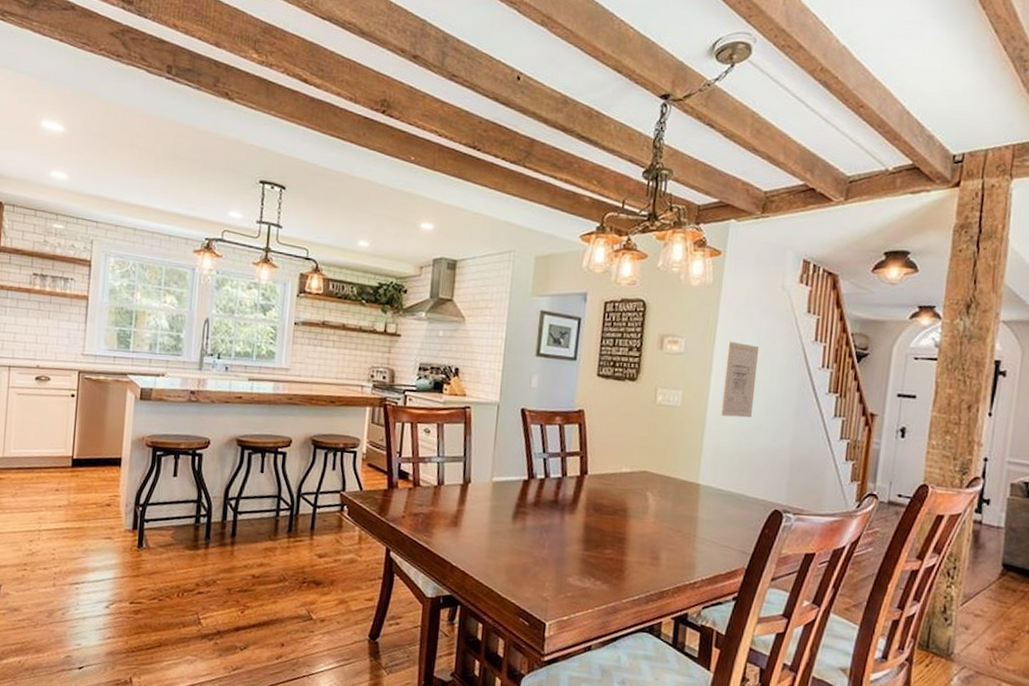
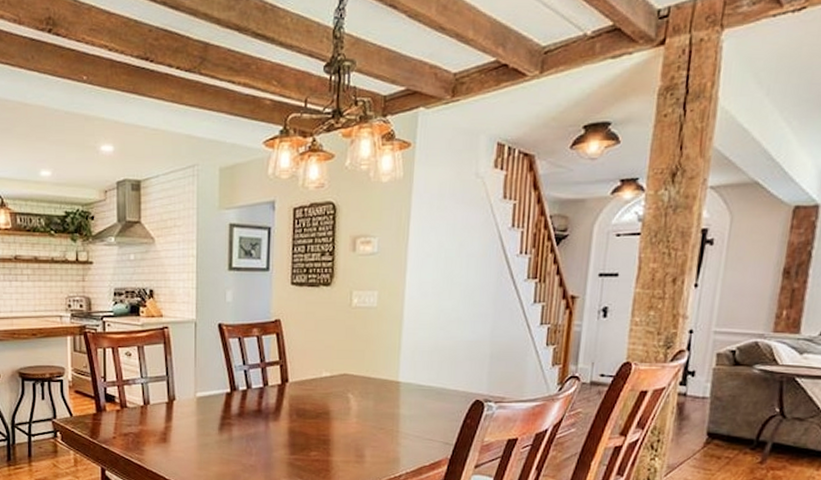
wall art: present [720,342,760,418] -> none [417,237,455,312]

